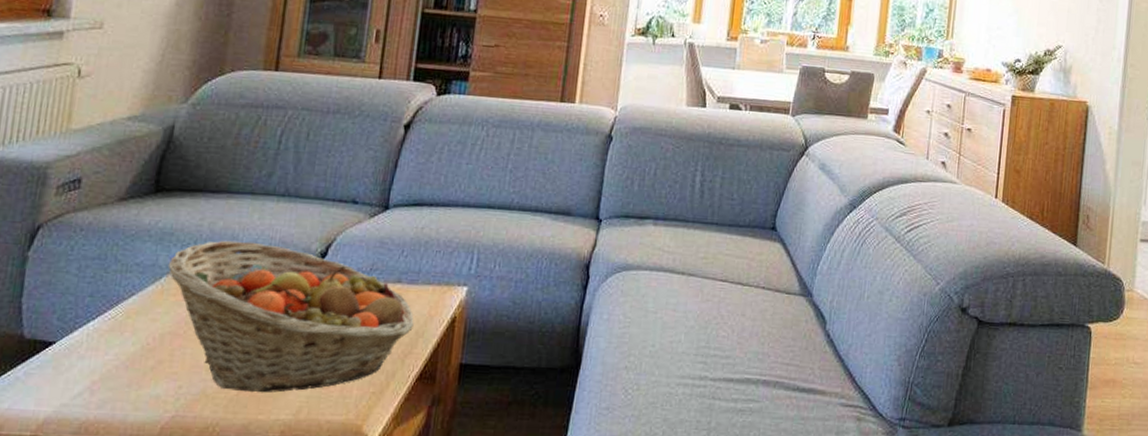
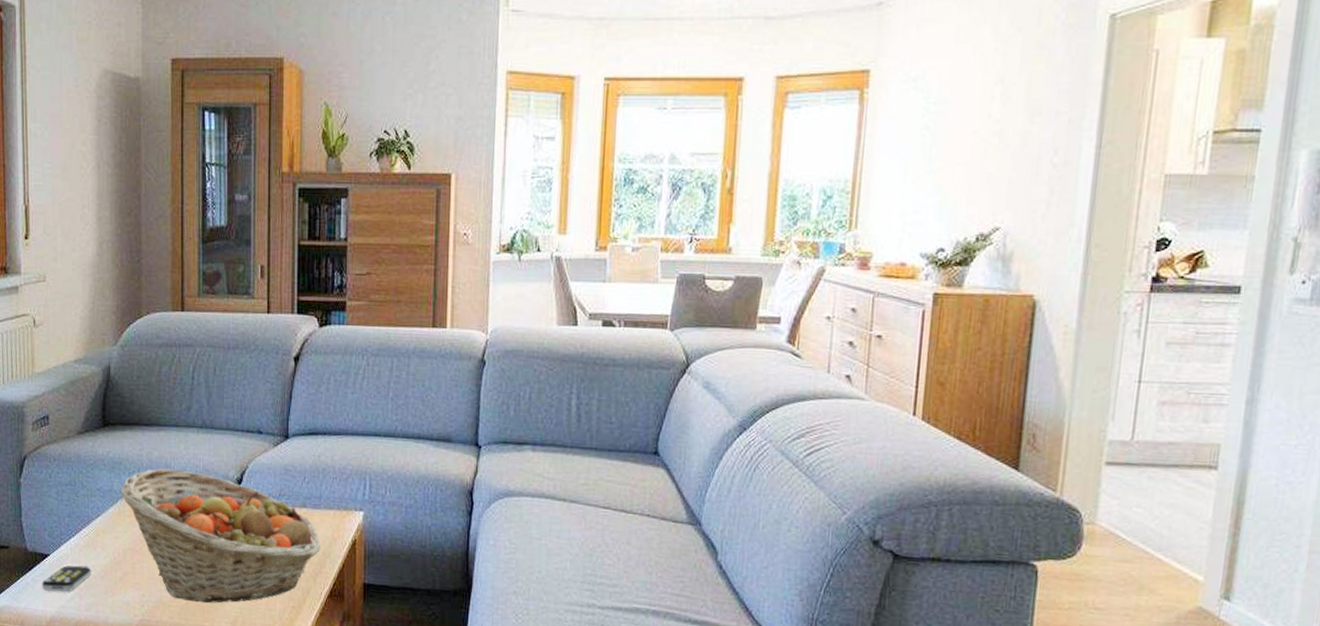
remote control: none [37,354,113,387] -> present [41,565,91,592]

